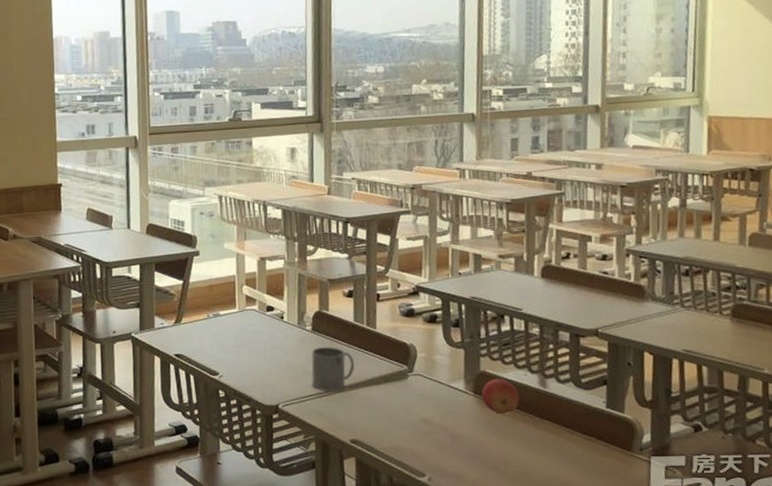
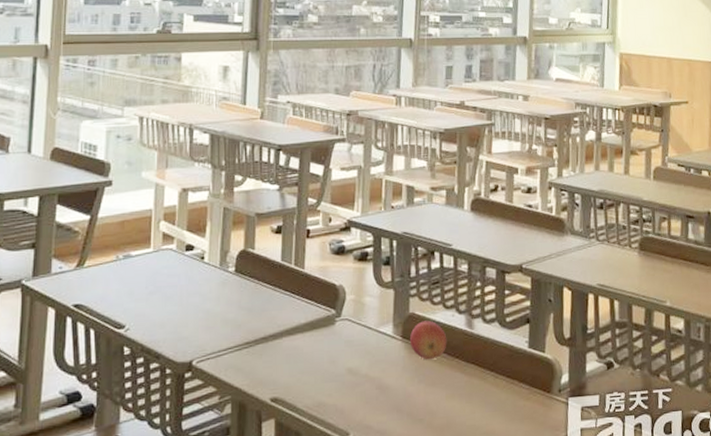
mug: present [311,347,355,392] -> none [232,291,280,343]

